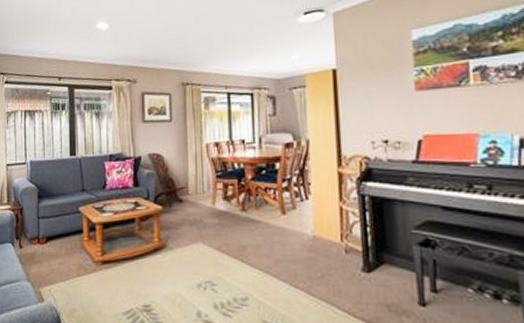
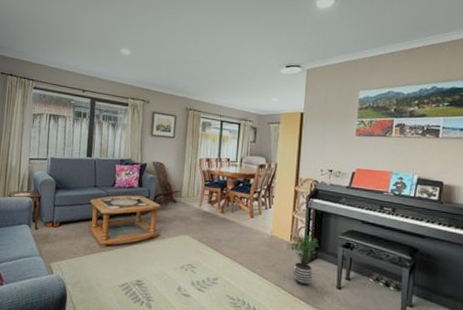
potted plant: none [336,232,383,304] -> present [286,234,318,286]

